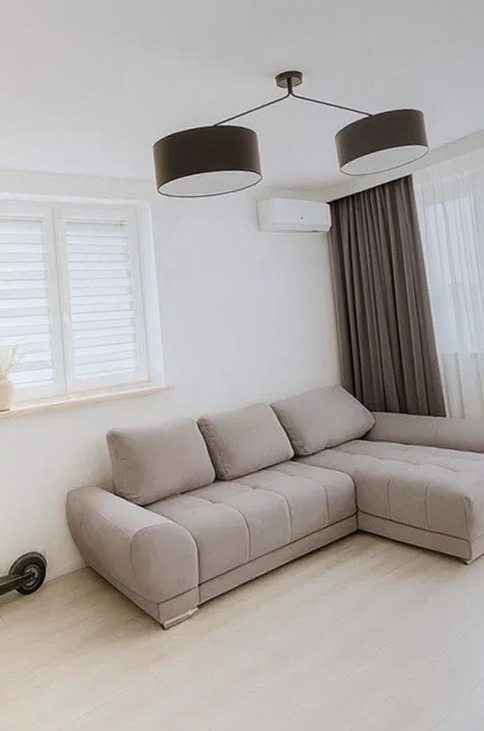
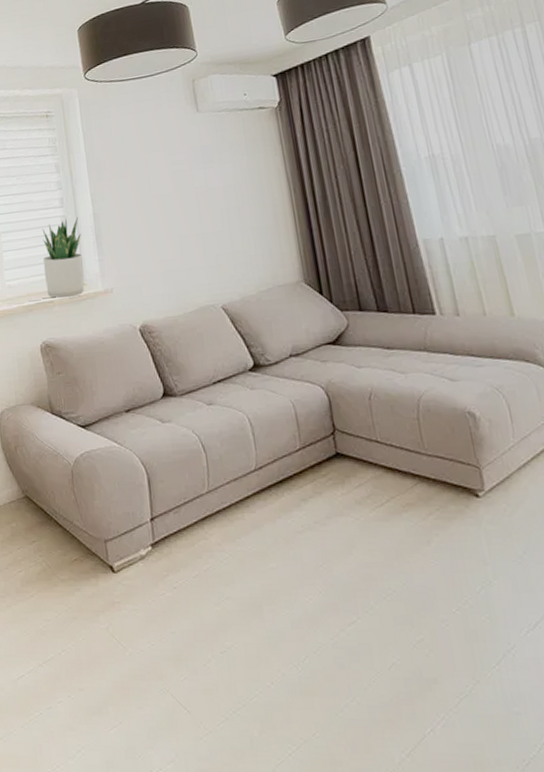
planter: none [112,319,149,393] -> present [42,216,84,299]

